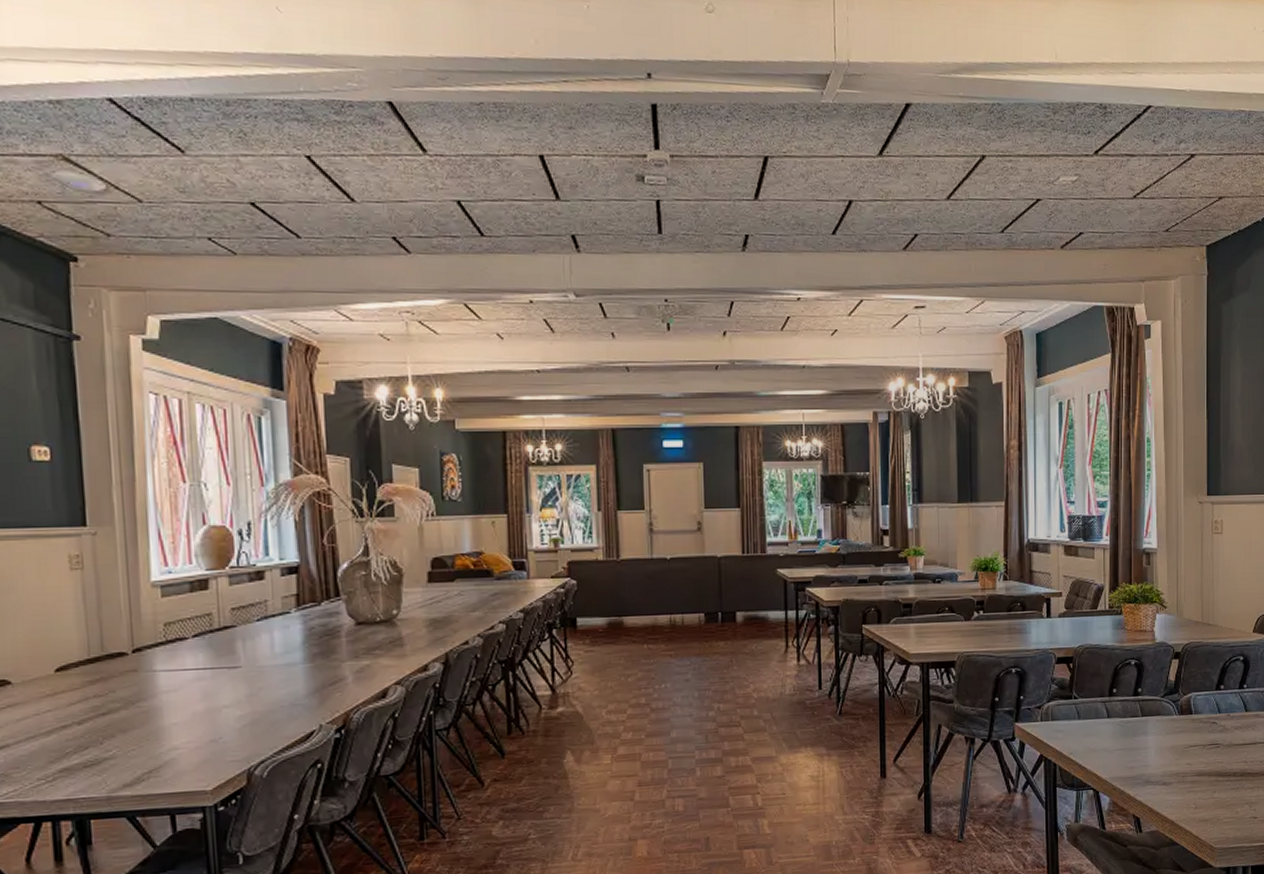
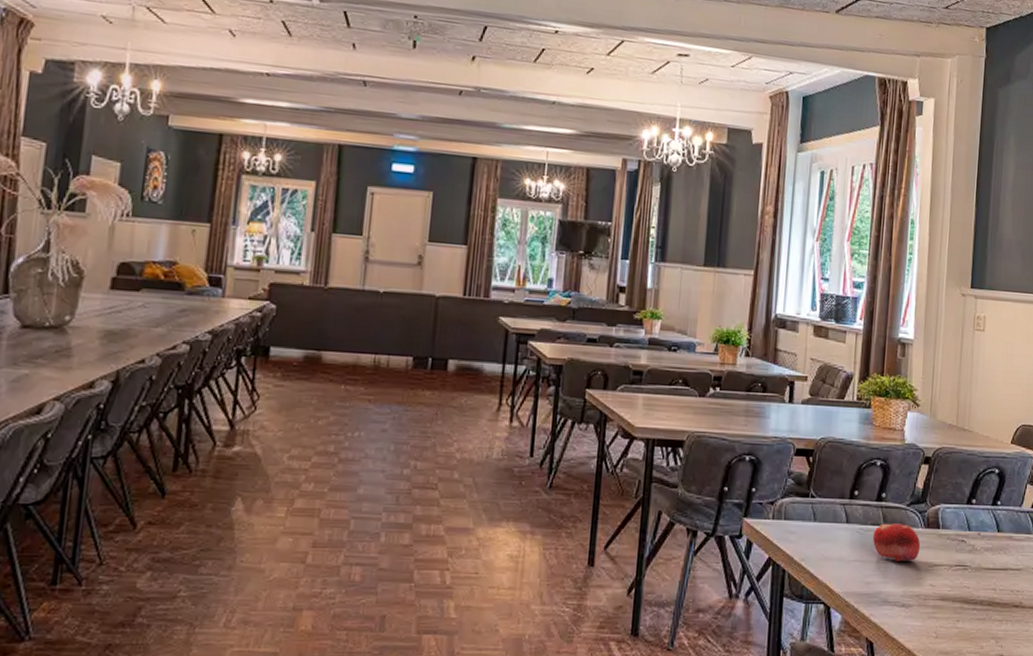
fruit: none [1133,713,1176,747] -> present [873,523,921,562]

